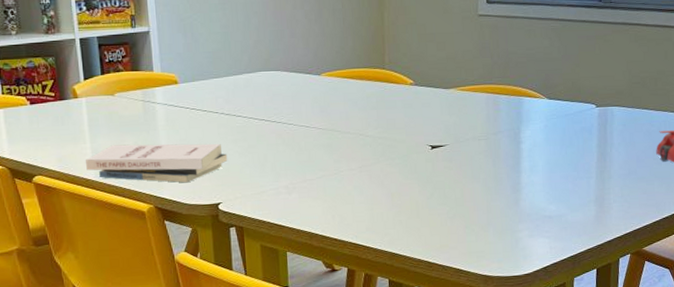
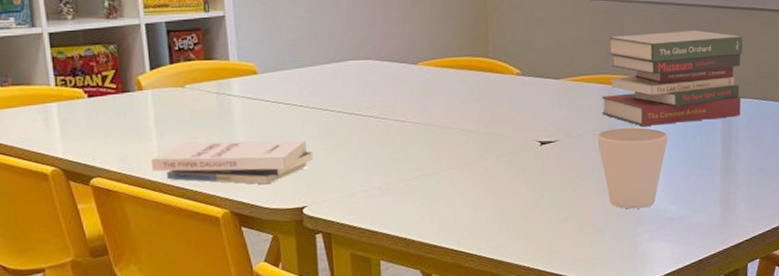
cup: none [483,133,548,208] -> present [597,127,668,209]
books: none [487,44,619,132] -> present [601,30,743,126]

